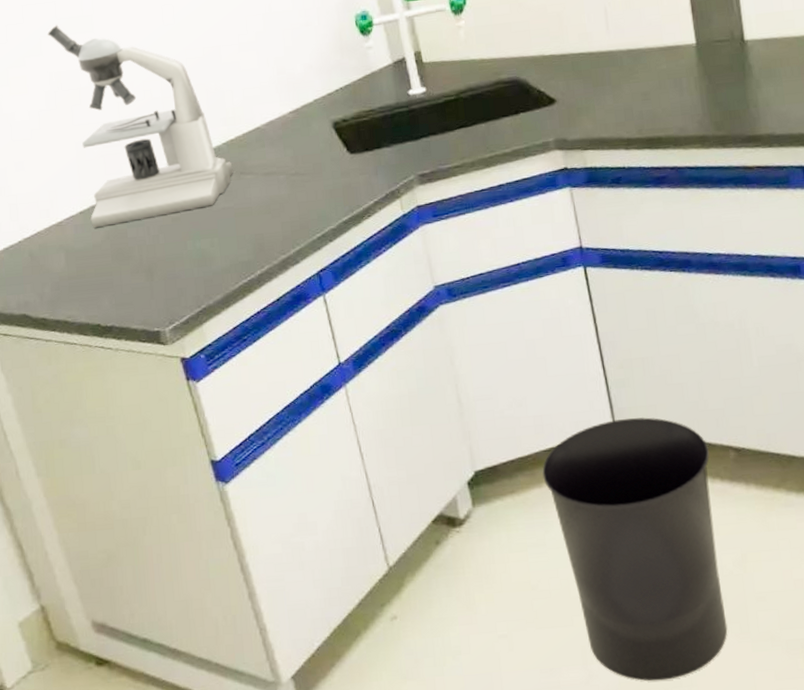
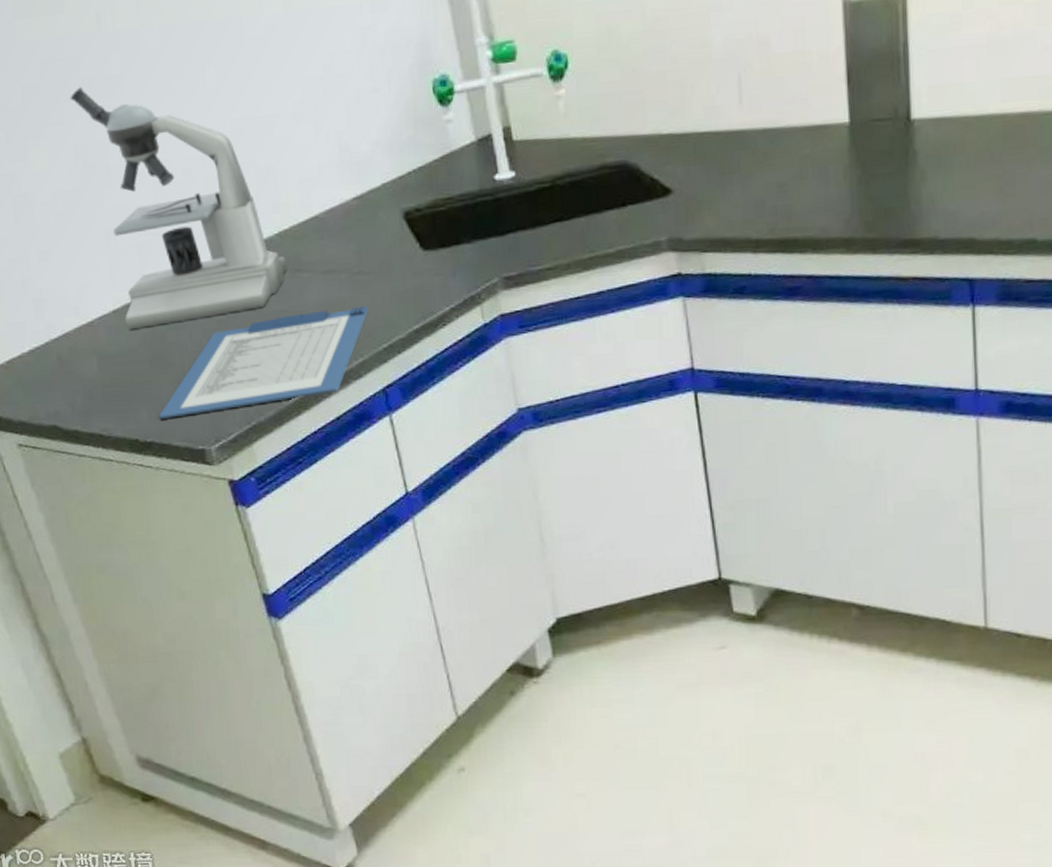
clipboard: none [119,201,304,305] -> present [159,305,368,419]
waste bin: present [542,417,728,681] -> none [633,566,834,851]

